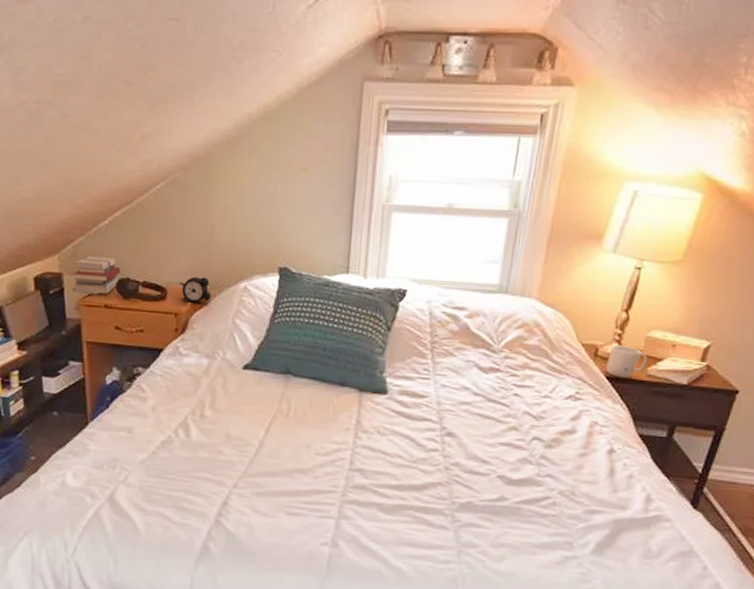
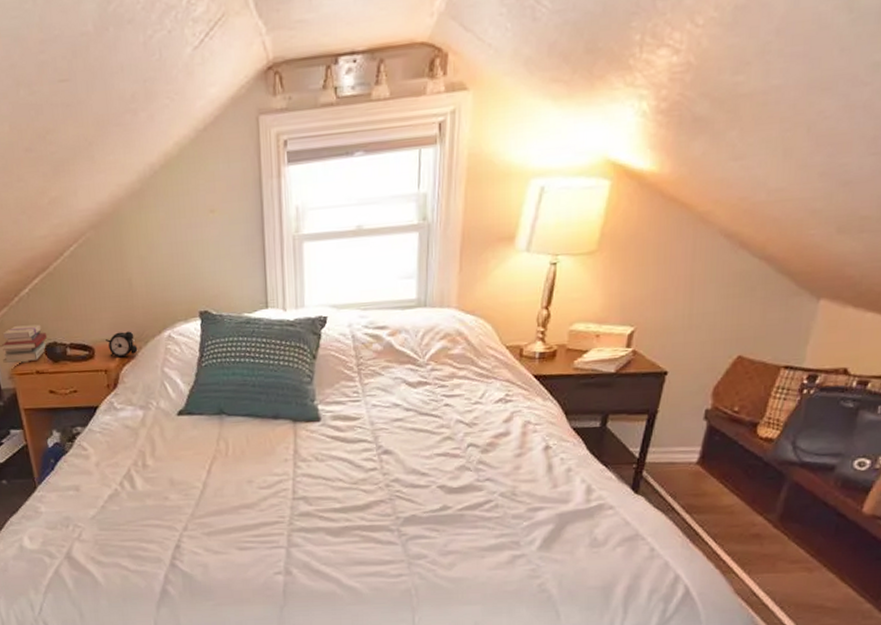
mug: present [606,345,647,378] -> none [533,342,572,375]

